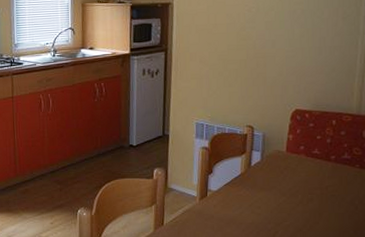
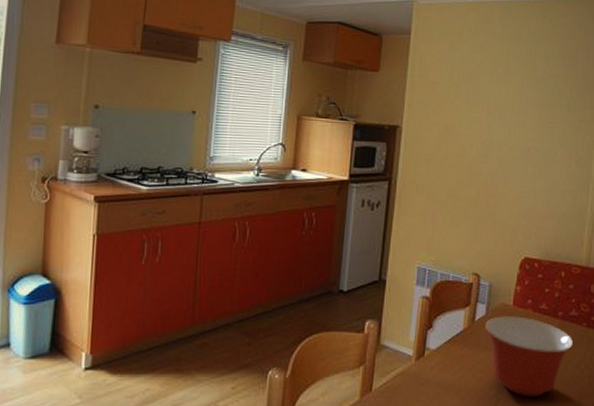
mixing bowl: none [261,161,347,229] -> present [485,316,574,397]

